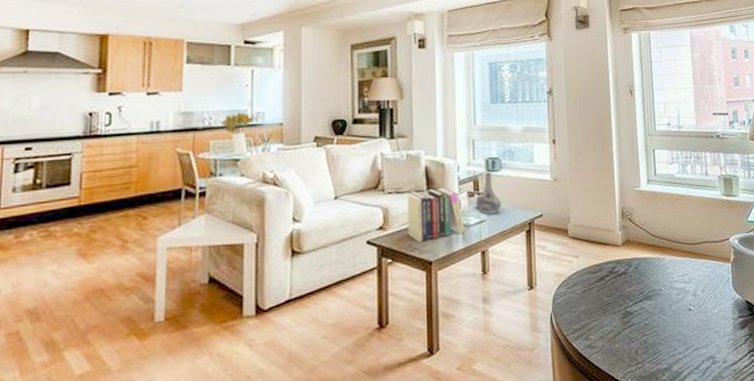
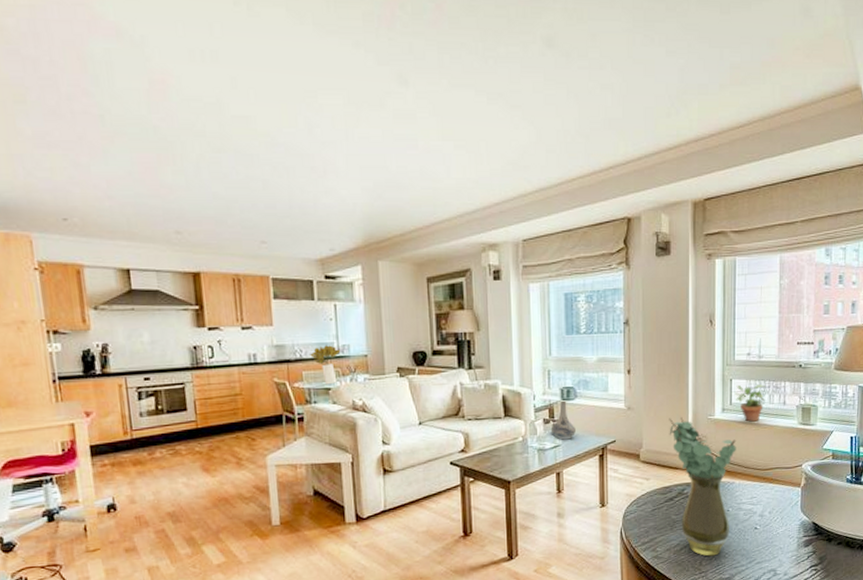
books: present [407,187,465,242] -> none [486,415,541,464]
vase: none [595,189,664,344] -> present [669,417,736,556]
potted plant: none [658,155,688,194] -> present [735,384,765,422]

